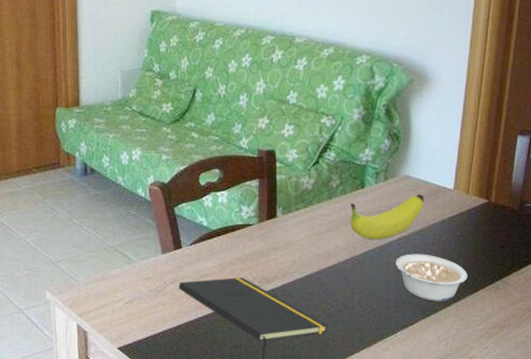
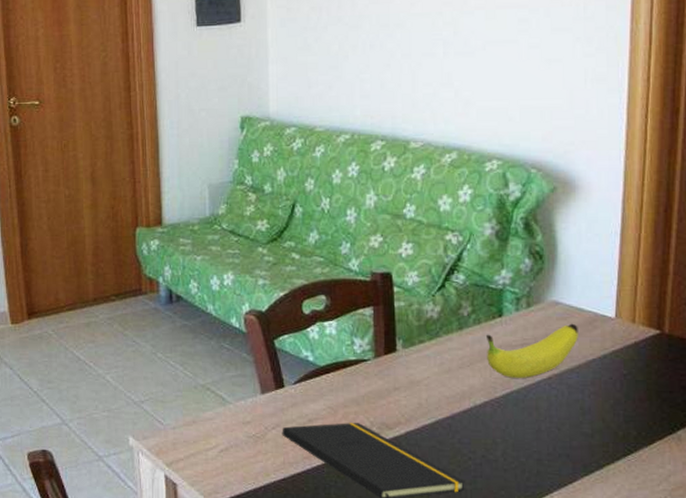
legume: present [396,254,468,302] -> none [546,396,640,455]

